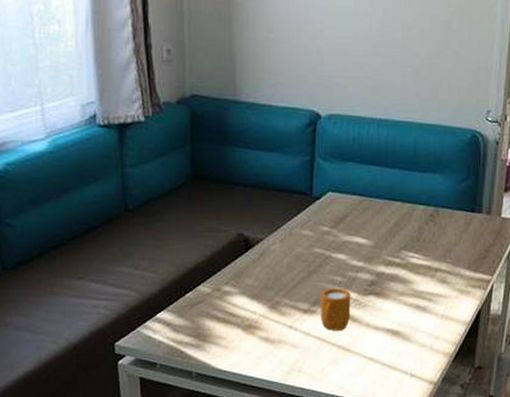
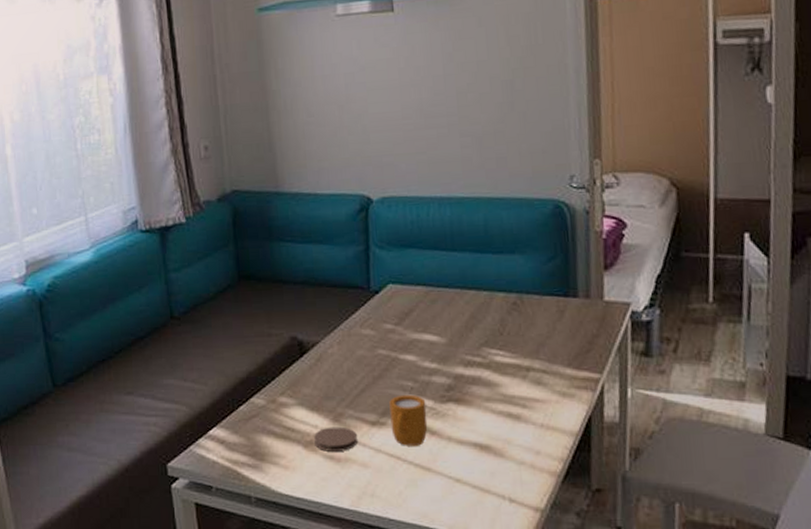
coaster: none [252,313,290,334] -> present [313,426,357,452]

